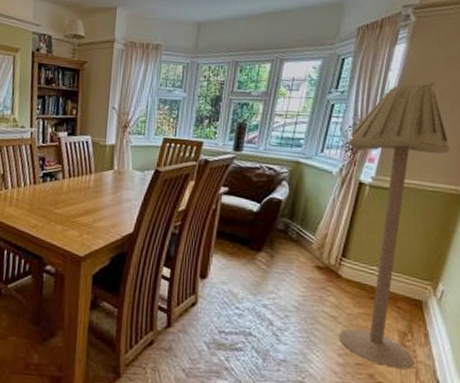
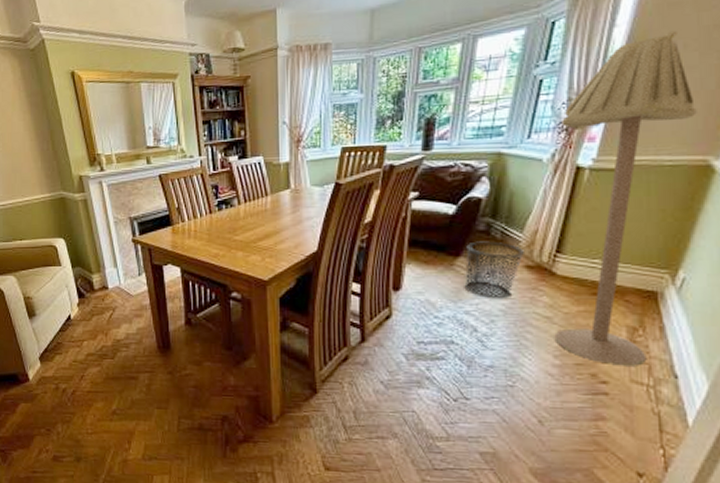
waste bin: none [263,239,315,296] -> present [464,241,524,299]

